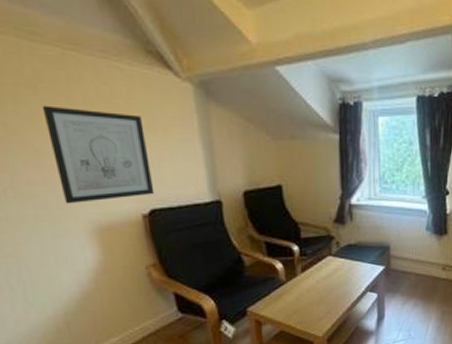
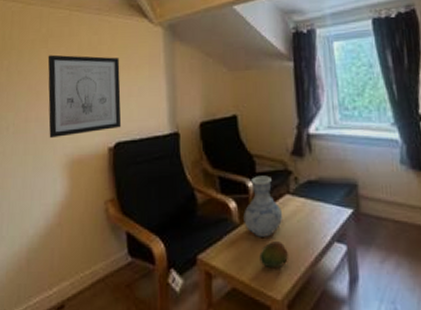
vase: none [289,240,325,291] -> present [243,175,283,237]
fruit: none [304,294,329,314] -> present [259,242,288,269]

